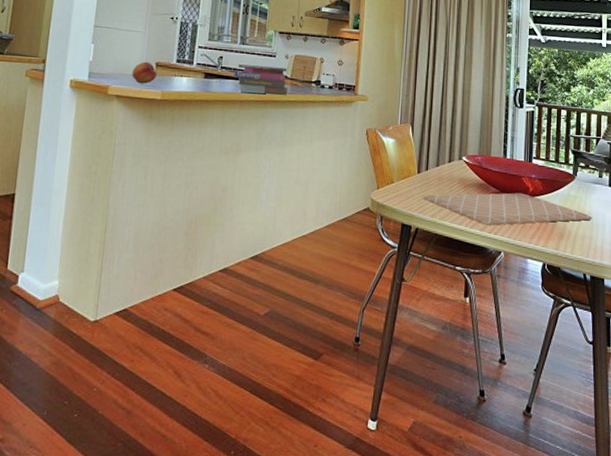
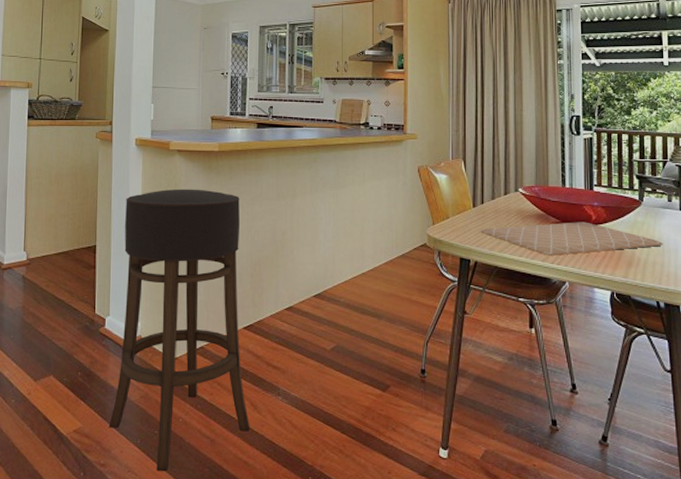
bar stool: none [12,137,180,446] -> present [109,189,250,471]
fruit: present [132,61,157,84] -> none [190,116,213,138]
books: present [234,64,289,96] -> none [285,112,338,140]

